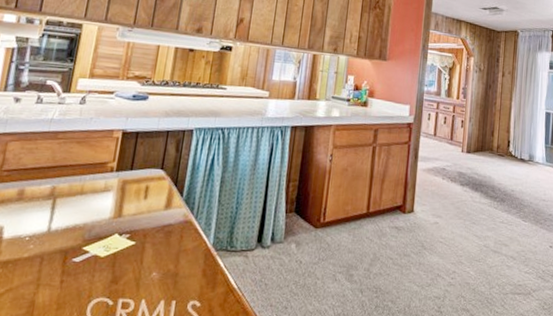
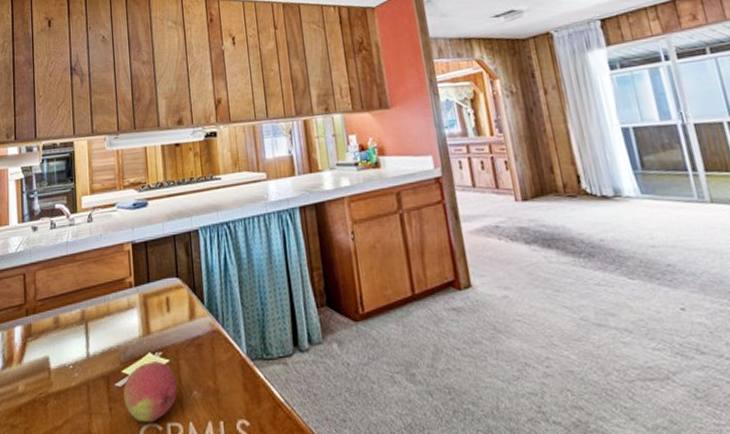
fruit: none [78,242,139,297] -> present [123,361,178,423]

